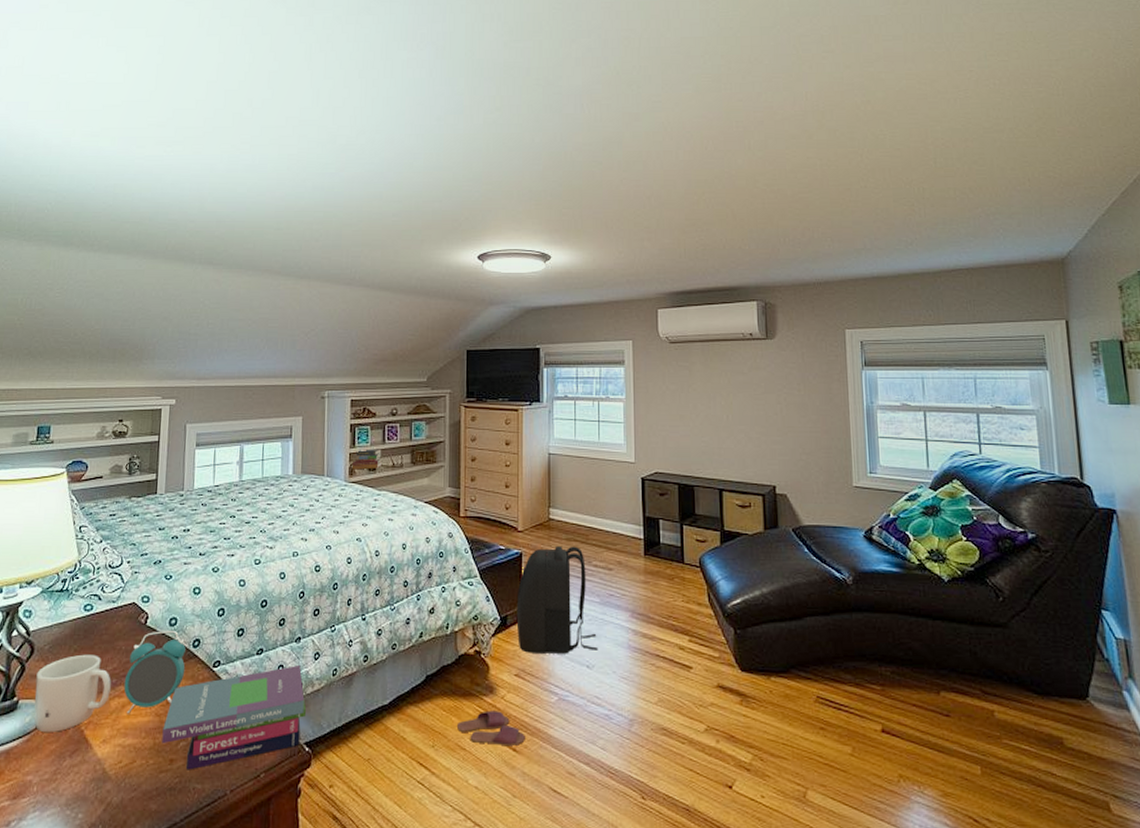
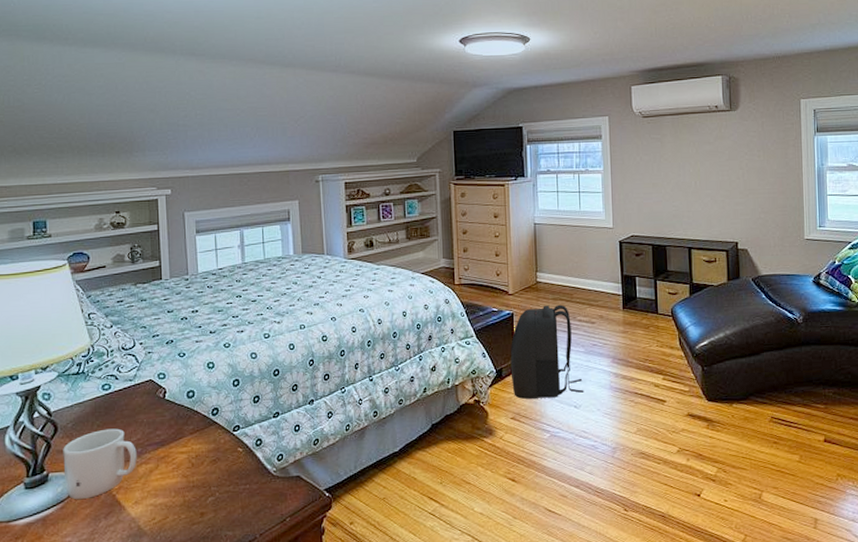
alarm clock: present [124,630,186,716] -> none [149,401,207,479]
books: present [162,664,307,770] -> none [191,423,324,521]
books: present [351,449,383,470] -> none [350,227,379,247]
slippers: present [457,710,525,746] -> none [462,449,522,478]

